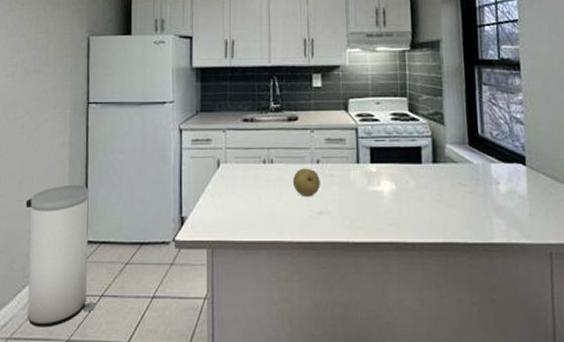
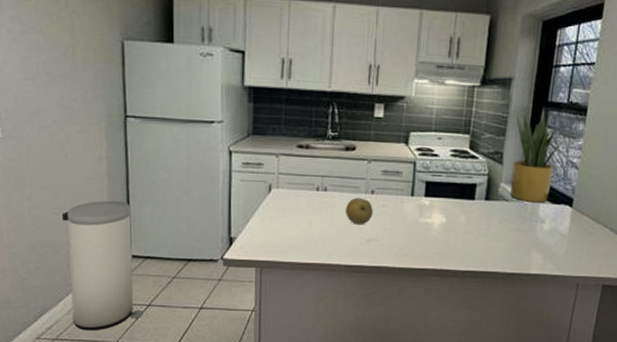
planter: none [450,69,503,162] -> present [510,111,565,203]

